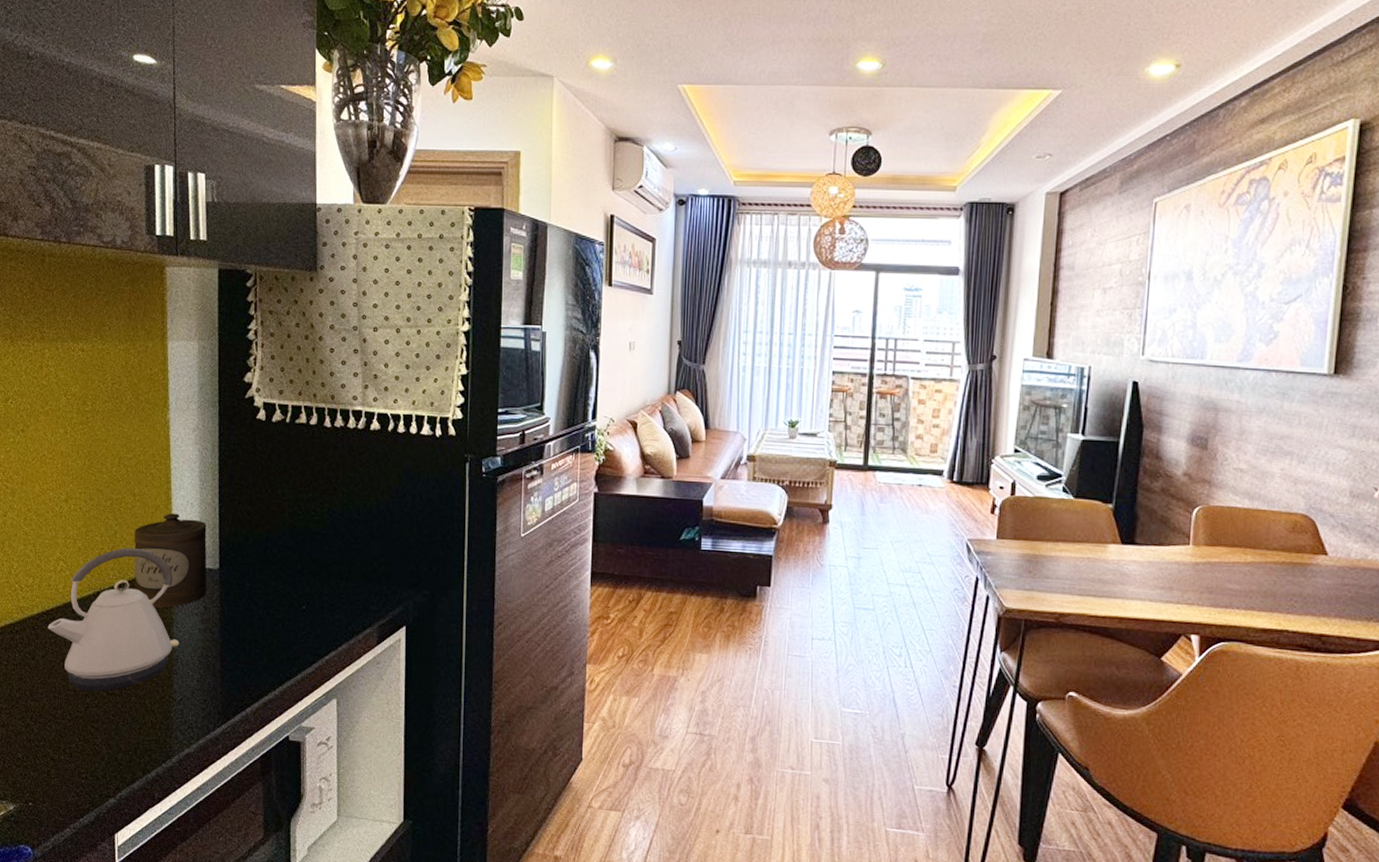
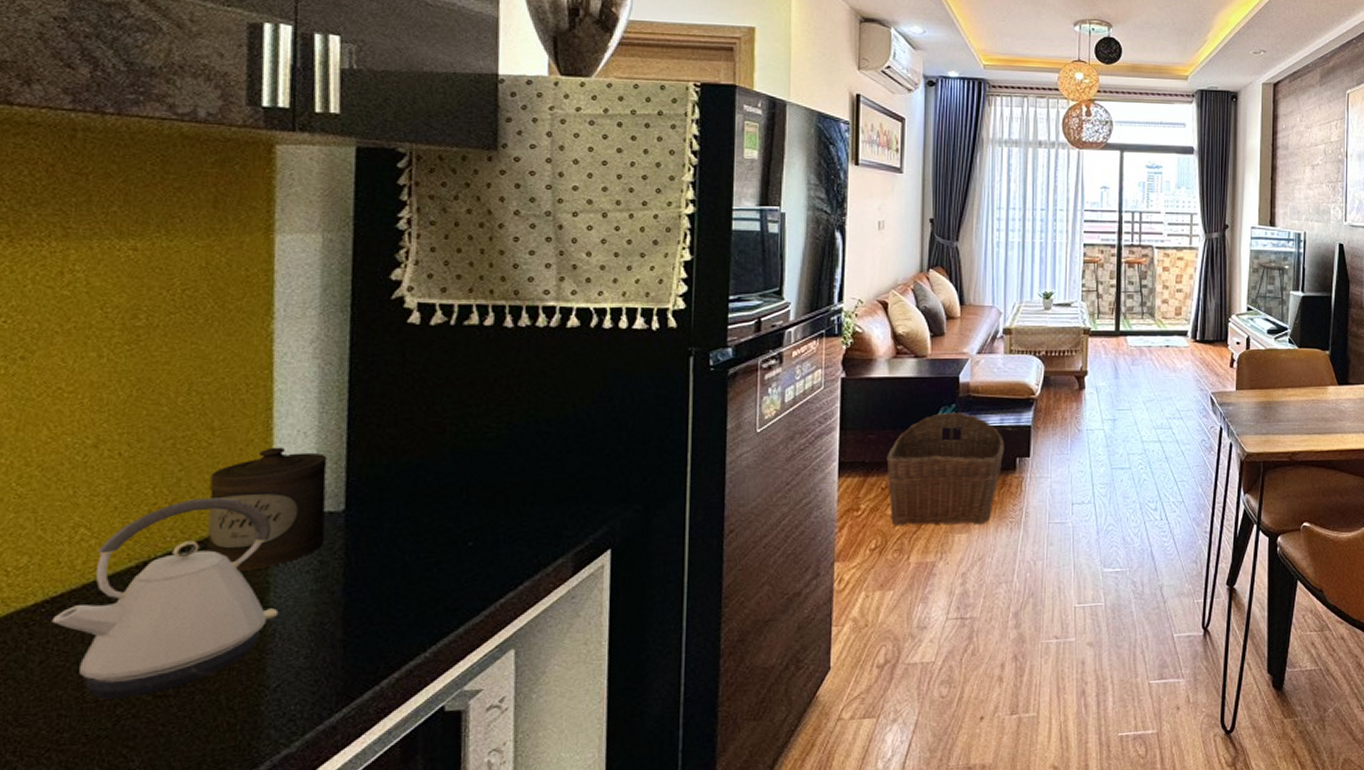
wicker basket: none [634,534,746,647] -> present [886,412,1005,526]

